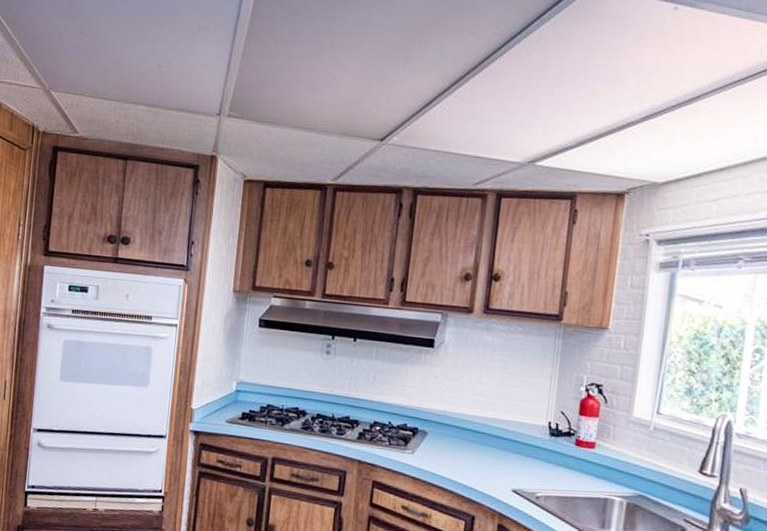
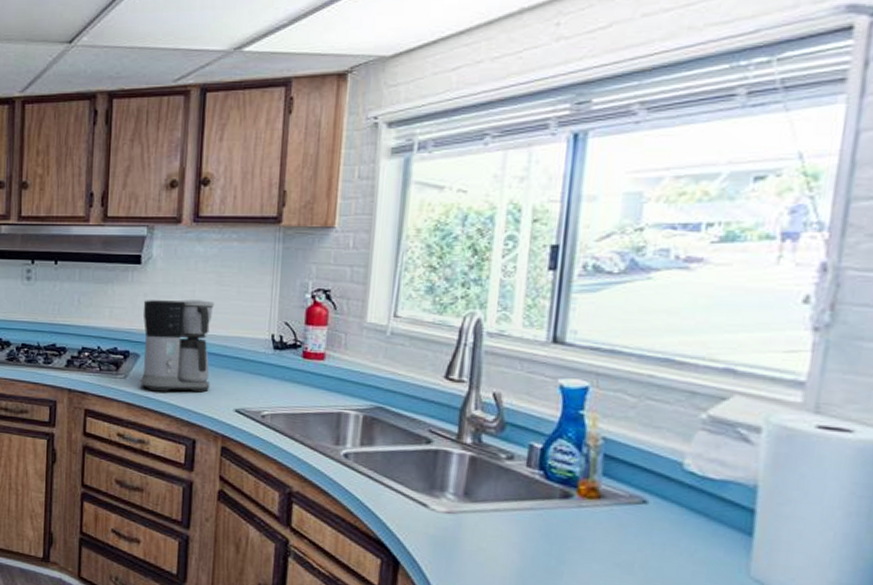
coffee maker: none [425,381,498,472] -> present [139,299,214,393]

